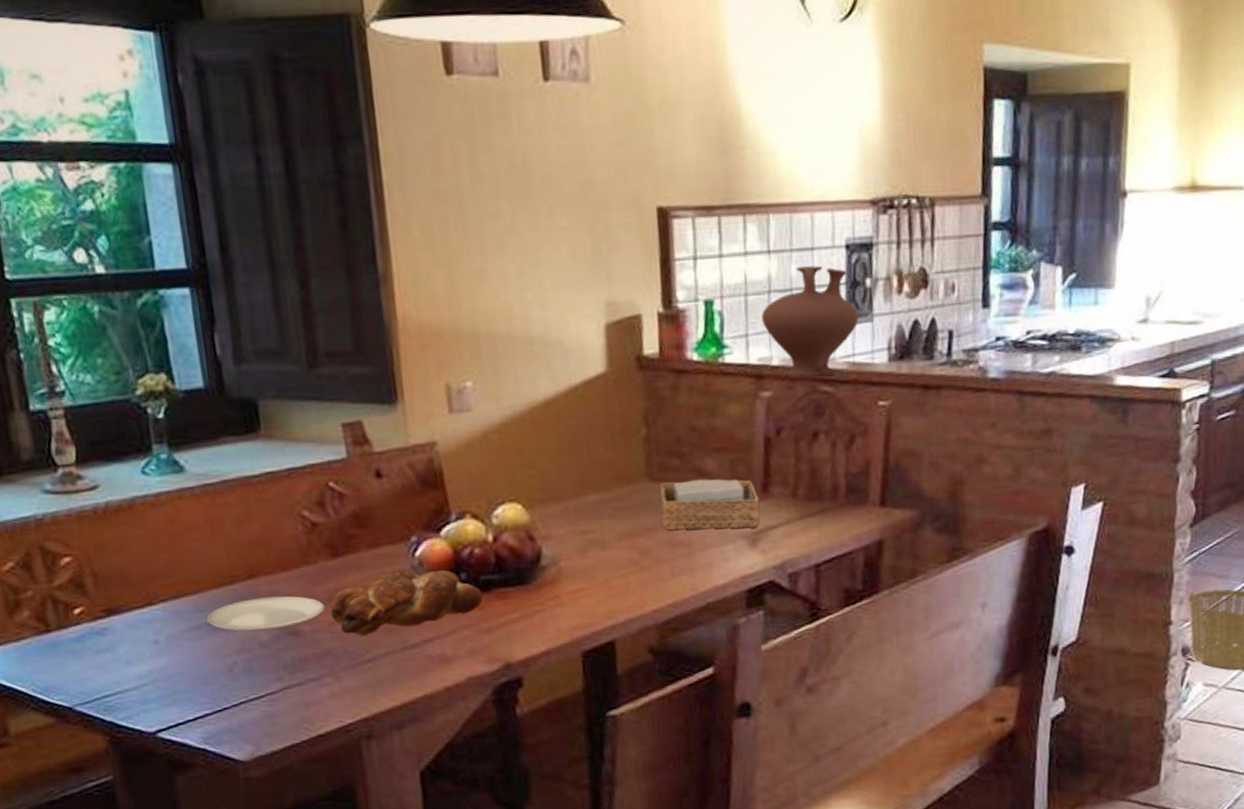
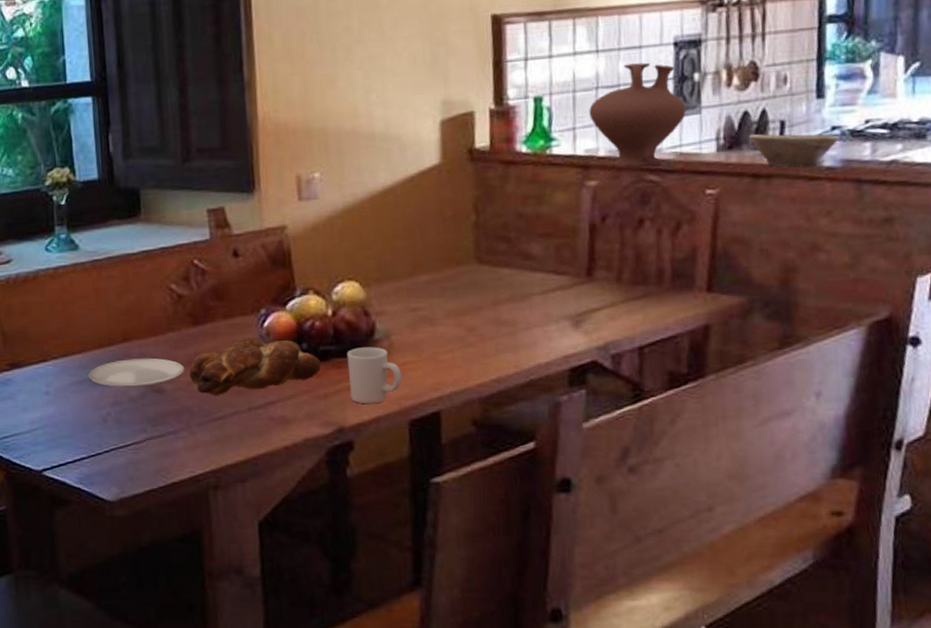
mug: none [511,574,573,637] -> present [347,347,403,405]
napkin holder: present [659,479,760,531] -> none [486,262,584,310]
bowl: none [919,343,1003,379] -> present [749,134,839,168]

